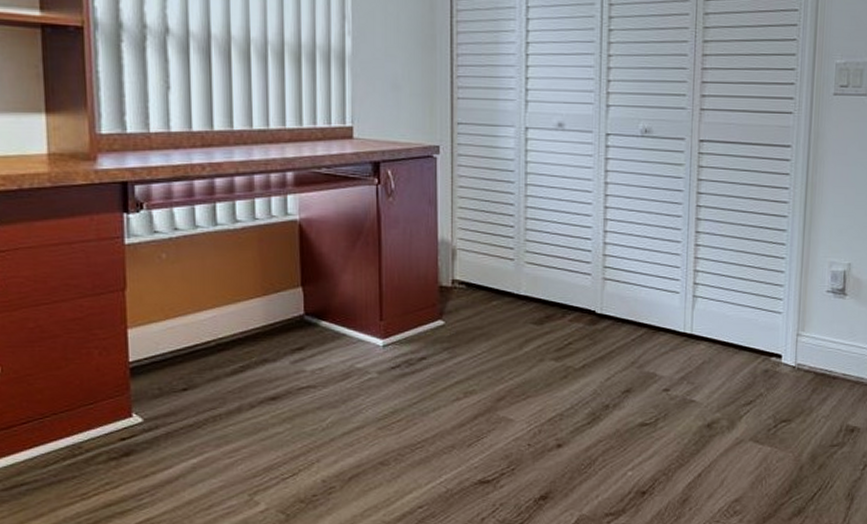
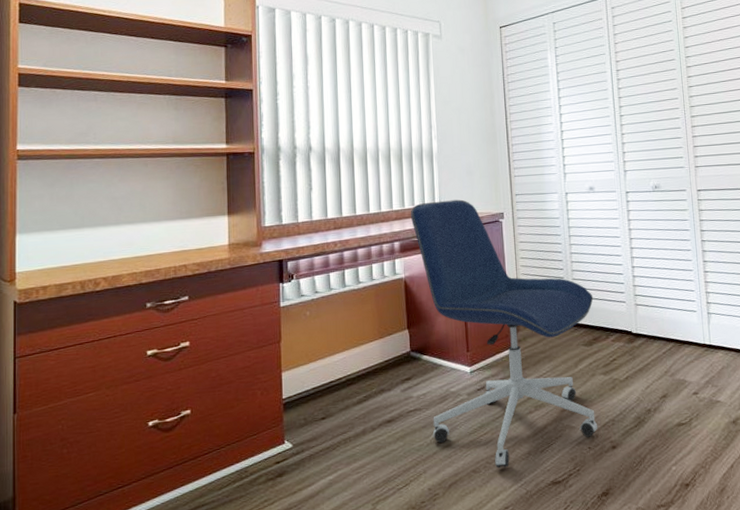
office chair: none [310,122,550,462] -> present [410,199,598,469]

